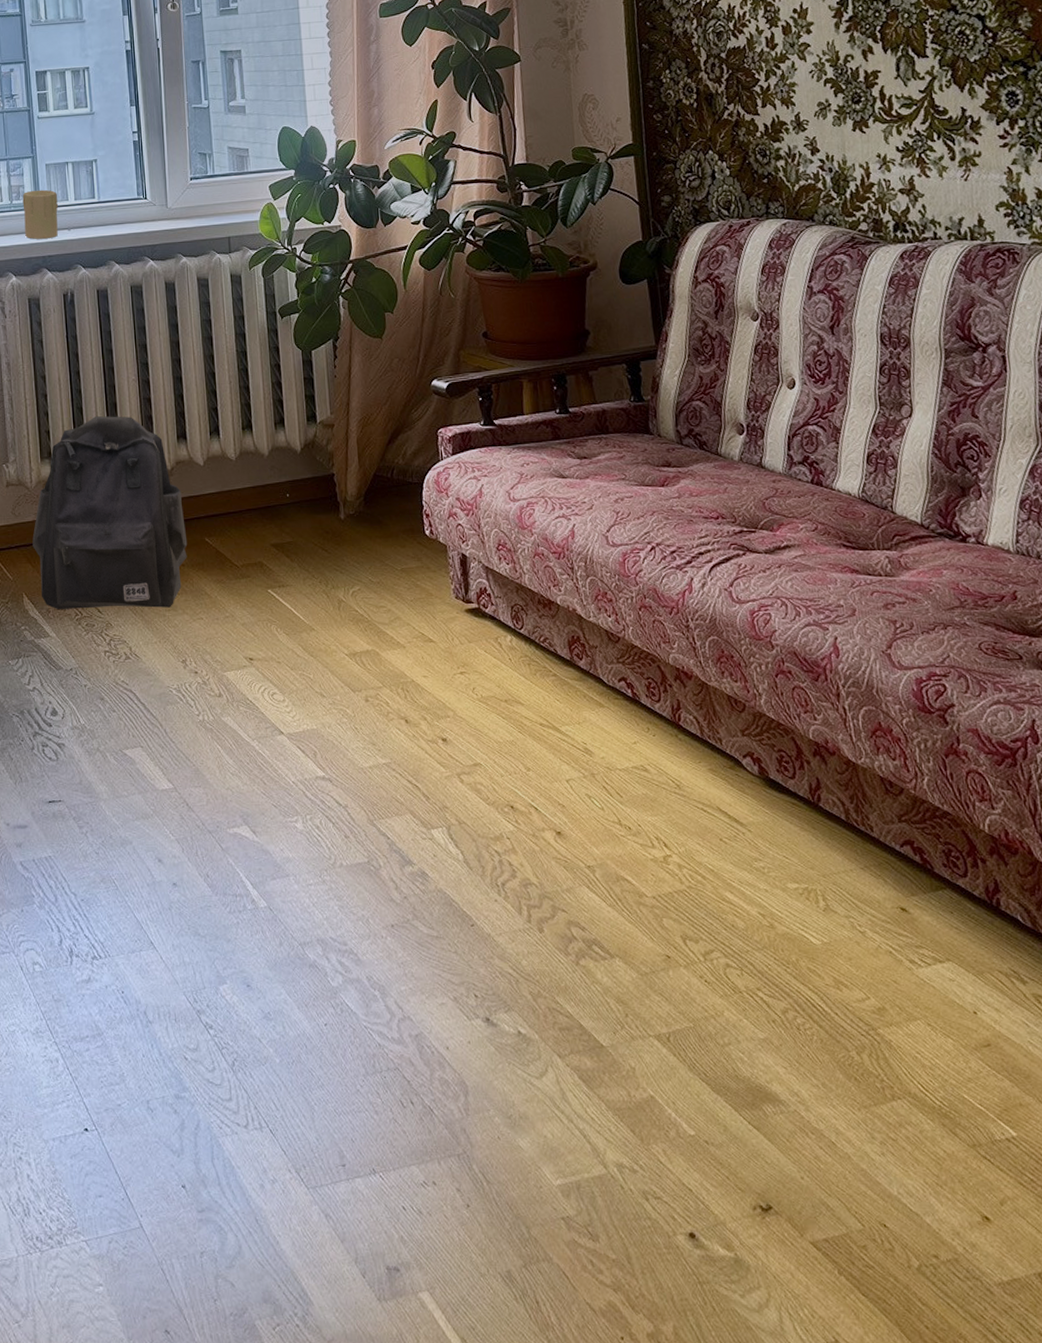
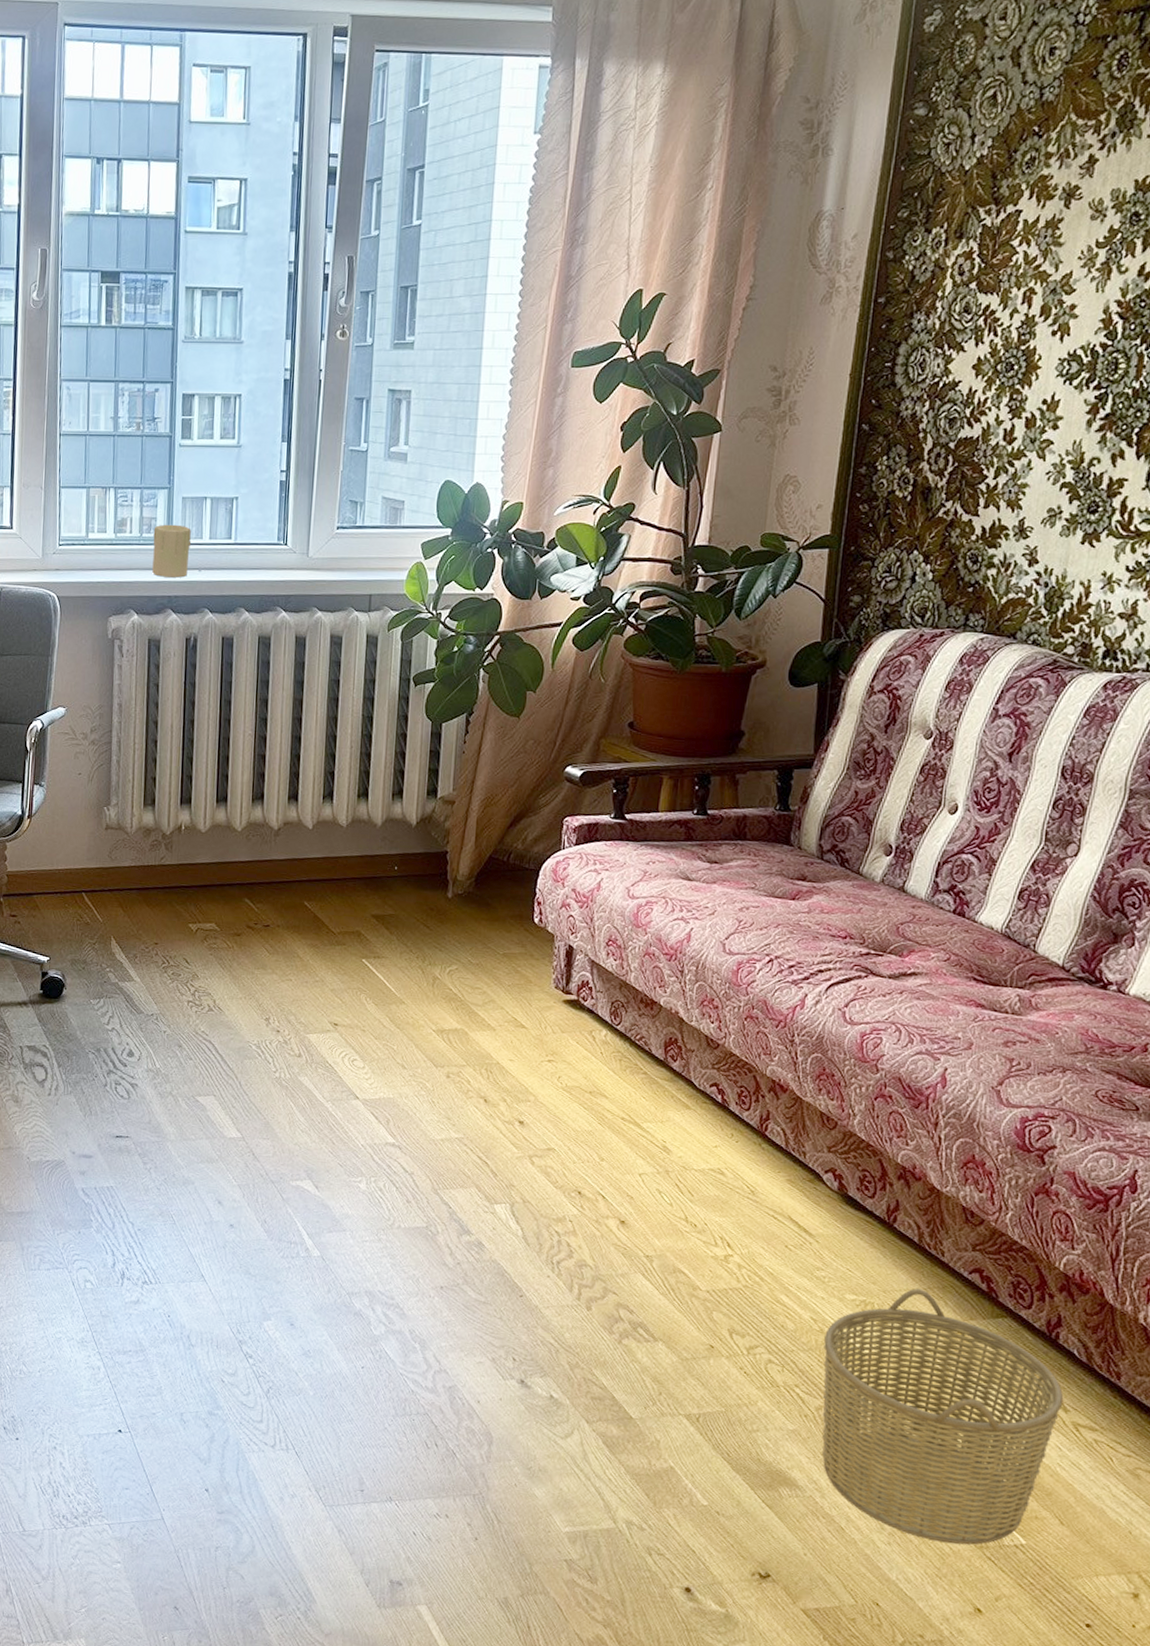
backpack: present [32,416,188,609] -> none [126,768,286,966]
basket: none [775,868,1020,1146] -> present [822,1288,1064,1545]

